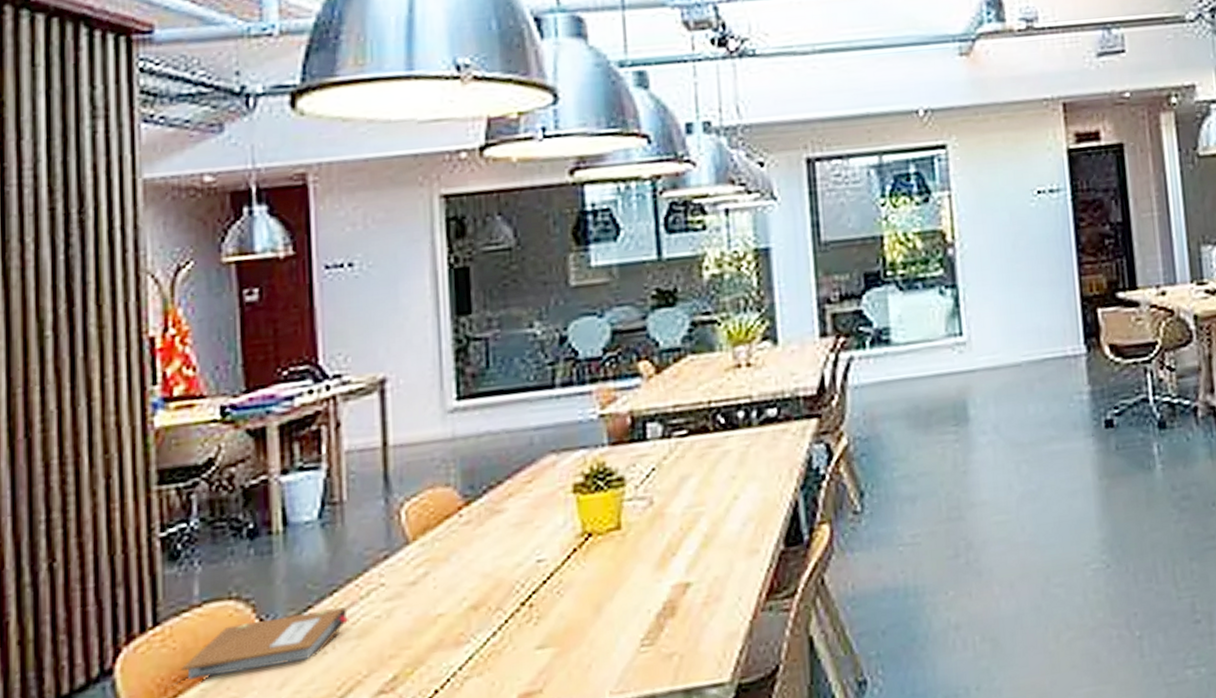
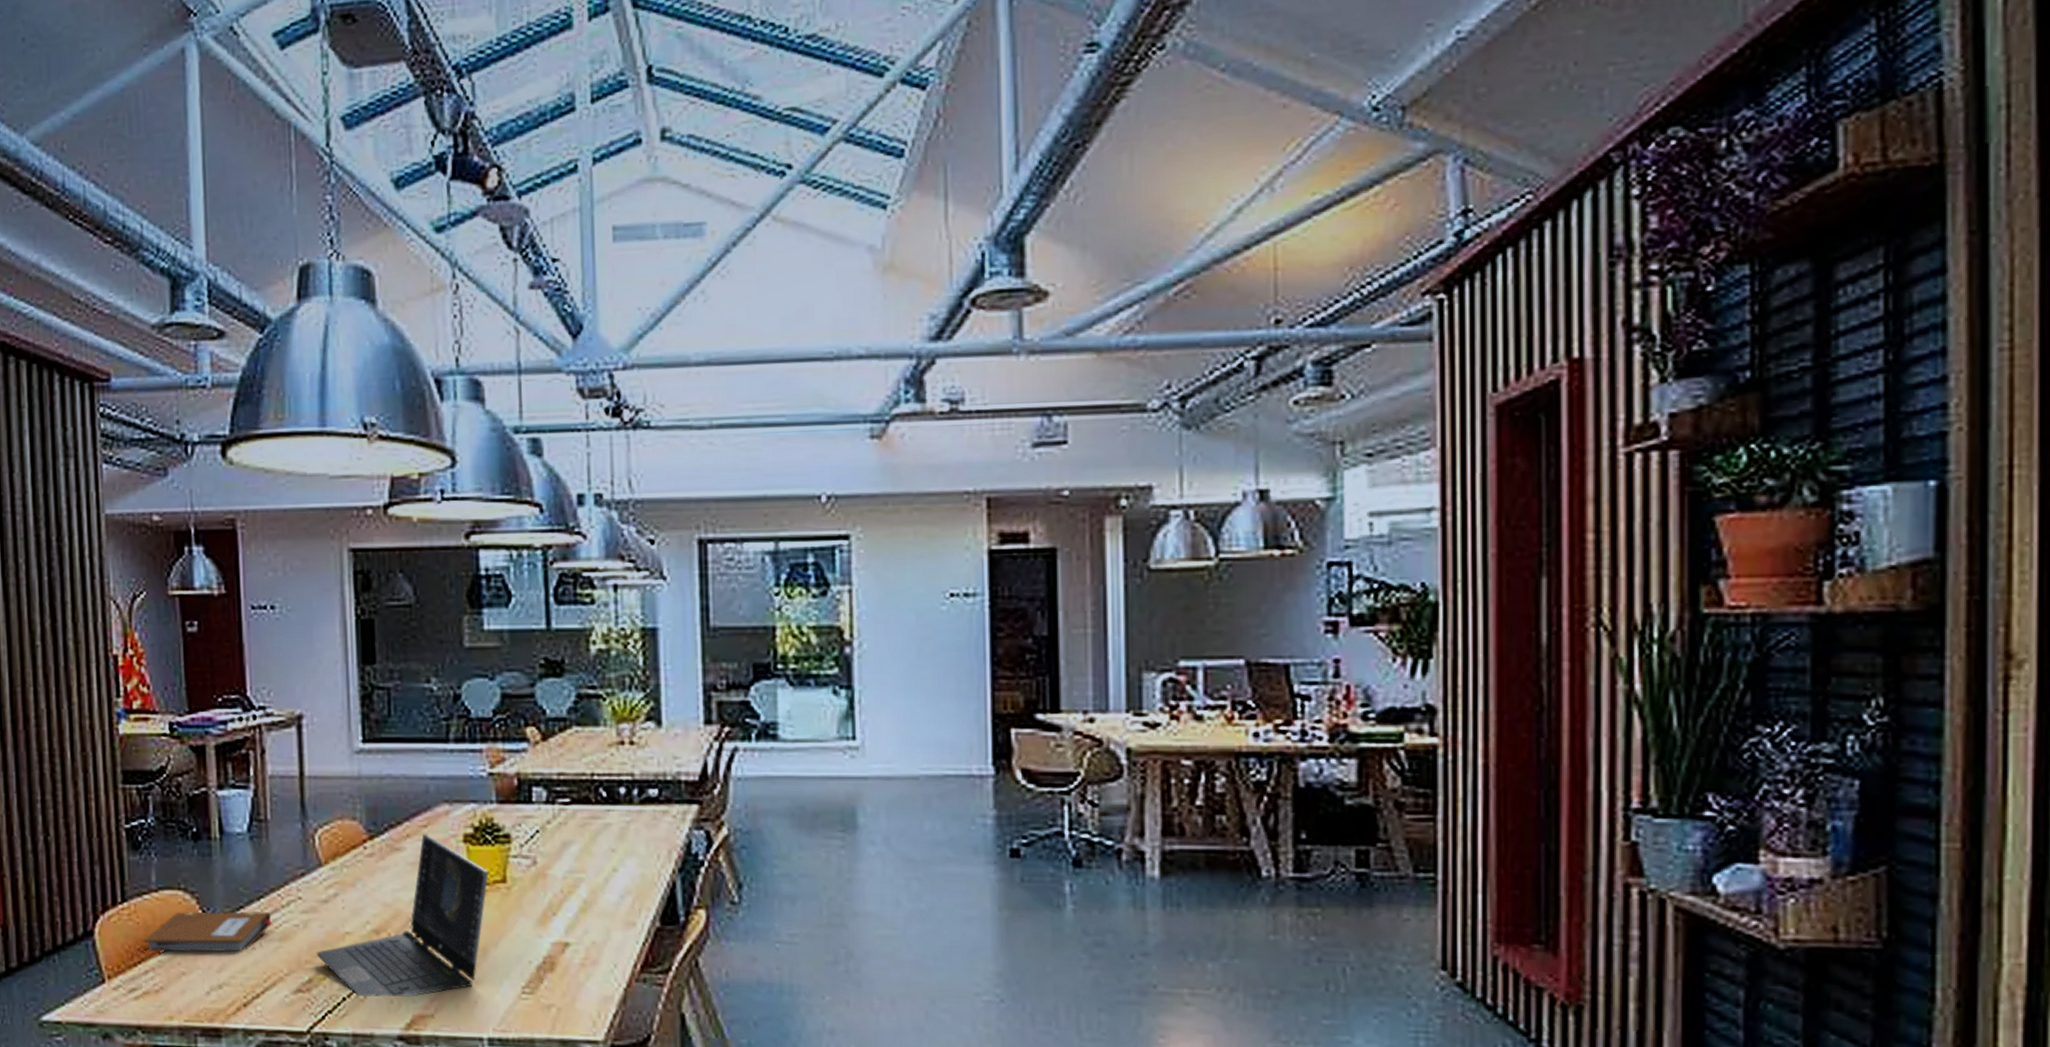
laptop computer: none [402,489,602,685] -> present [316,833,489,998]

